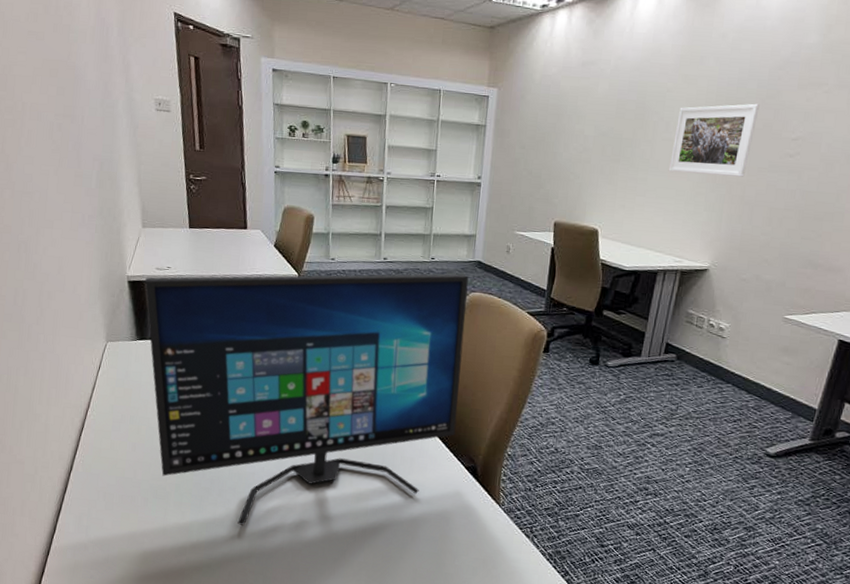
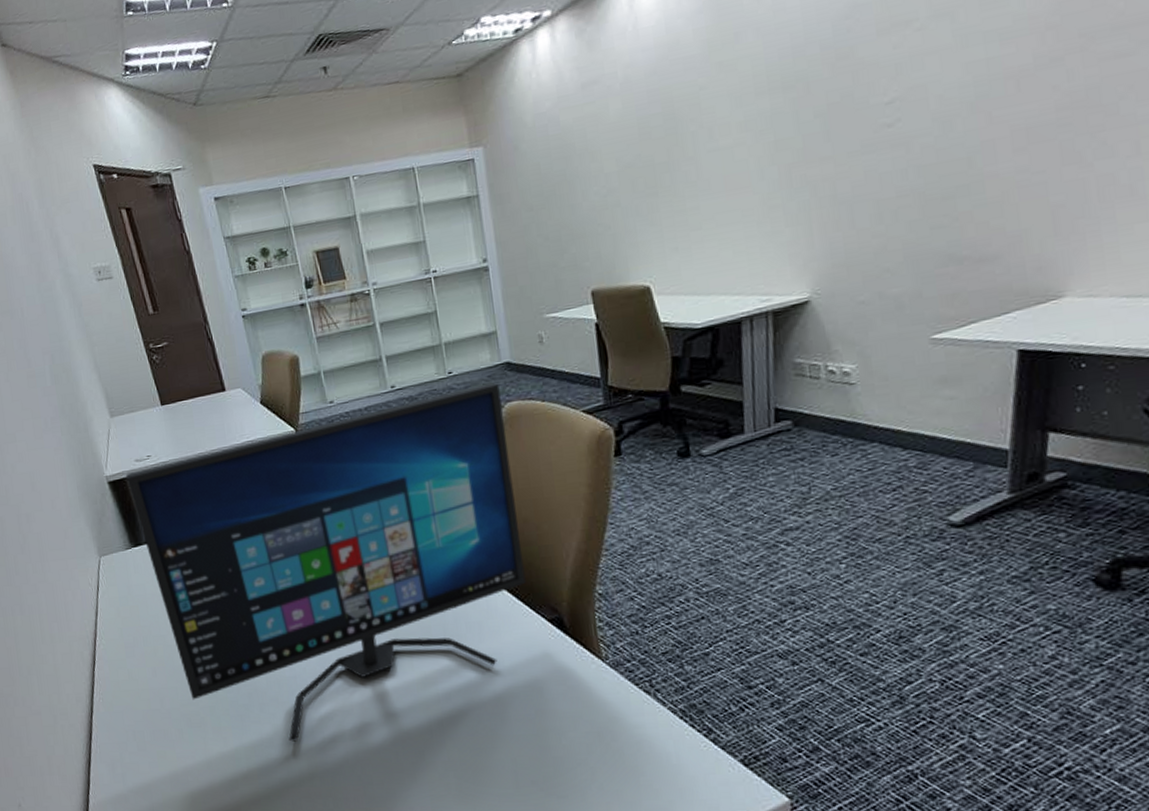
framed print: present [668,103,760,177] -> none [722,71,831,189]

